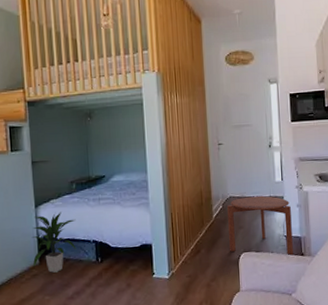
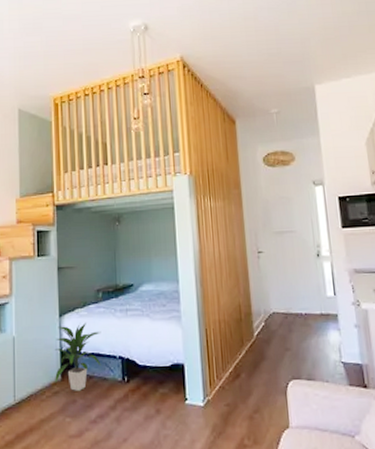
side table: present [227,195,293,255] -> none [270,312,354,386]

